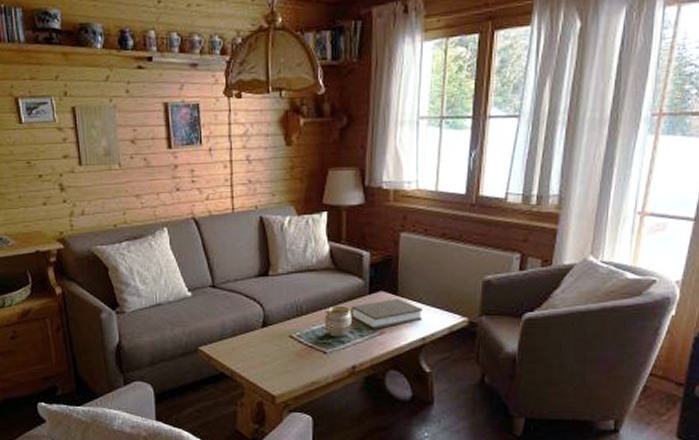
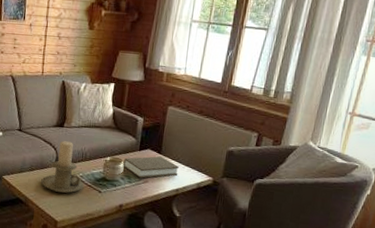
candle holder: none [248,293,303,359] -> present [41,141,84,193]

